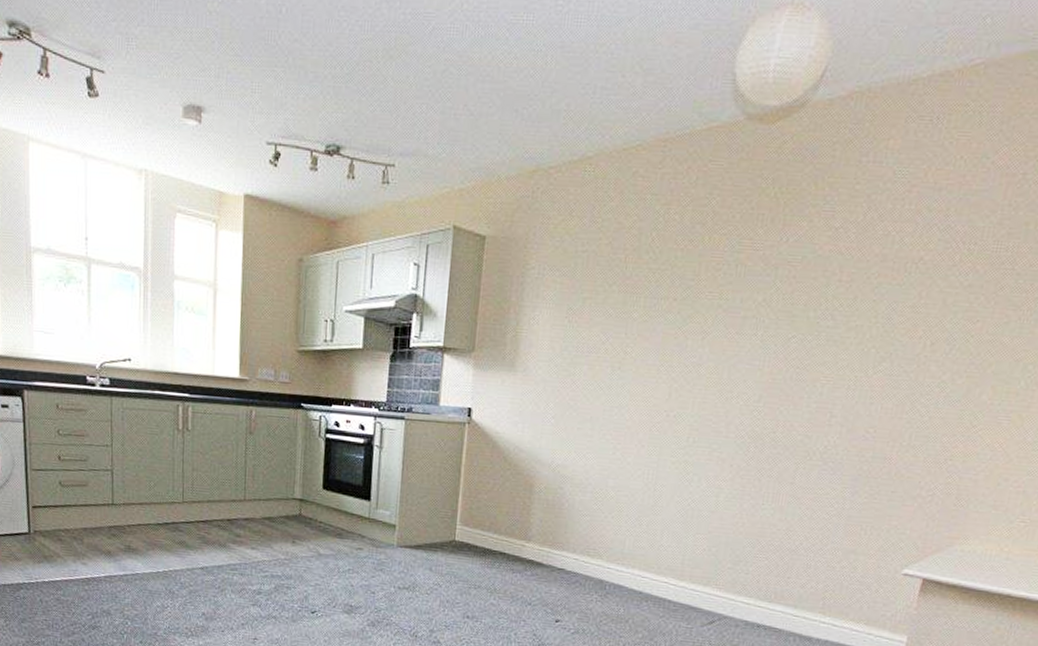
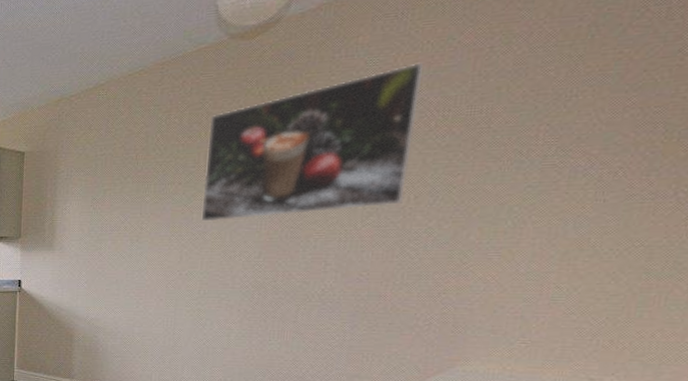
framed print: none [696,181,955,352] -> present [201,62,424,222]

